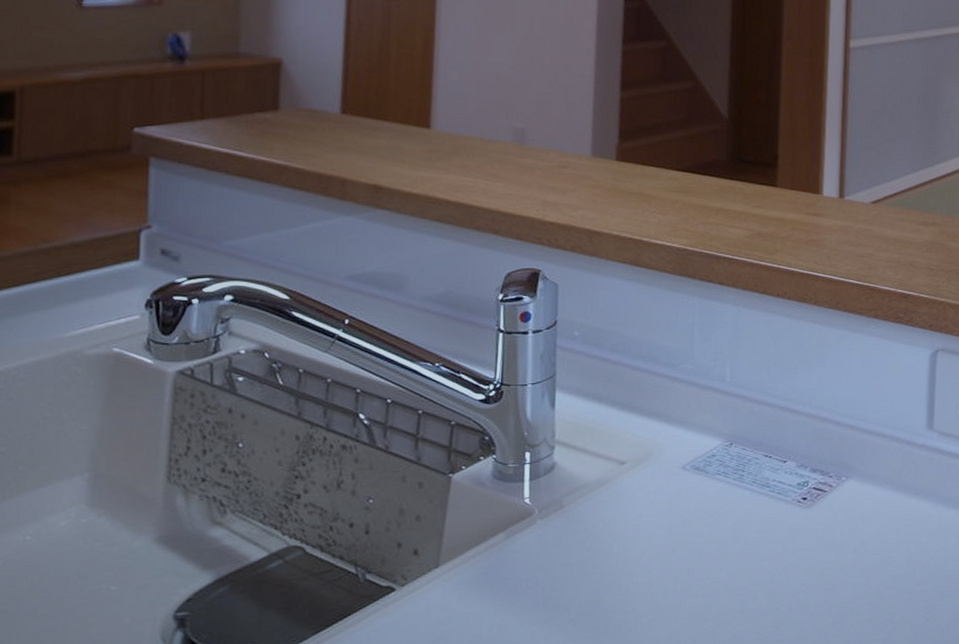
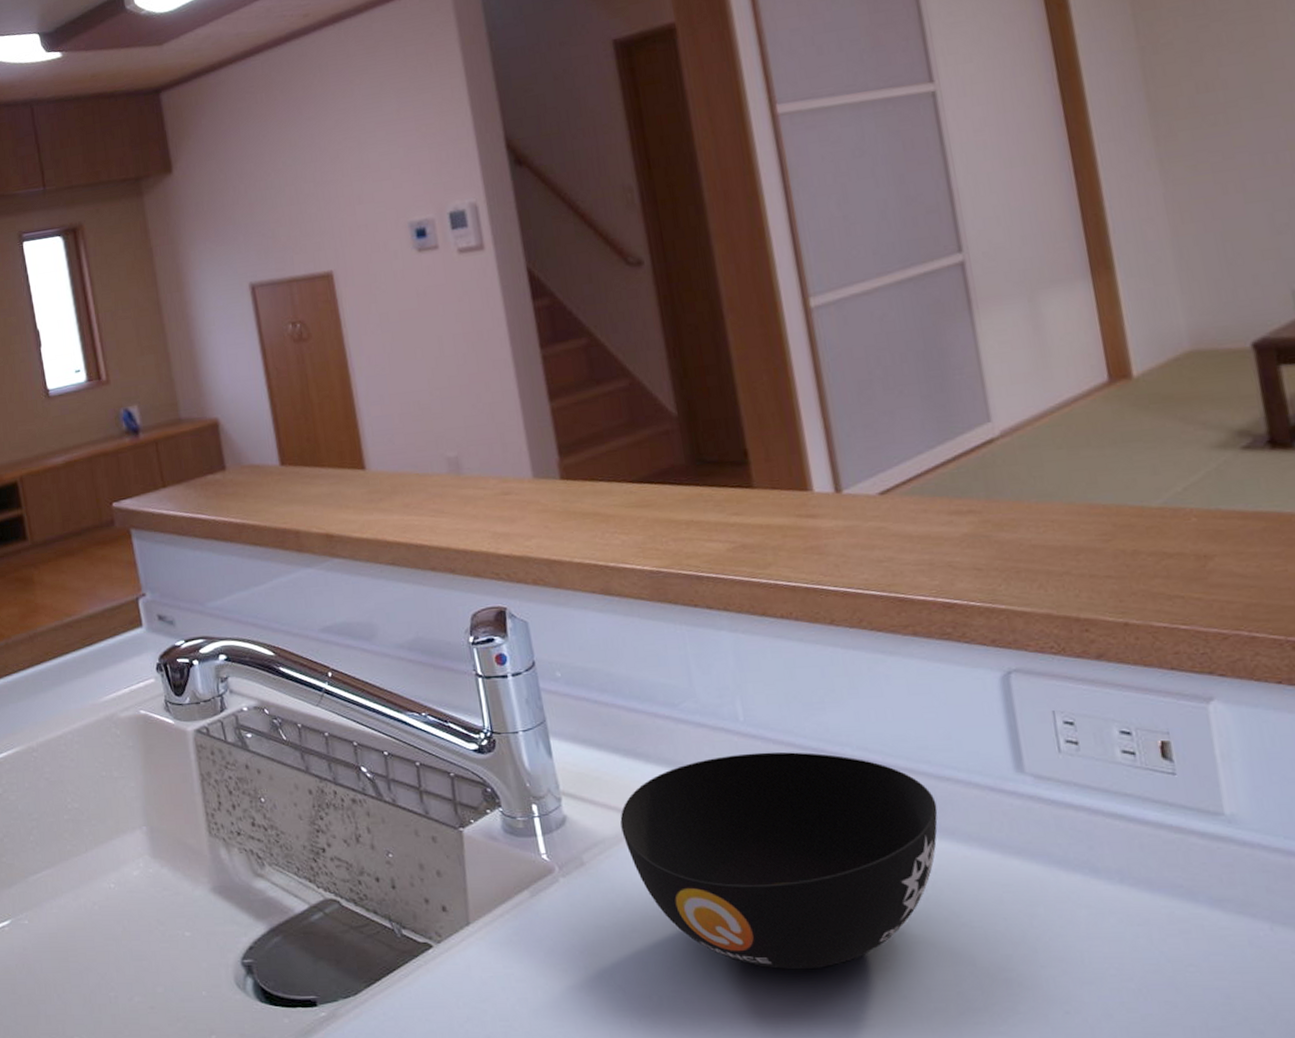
bowl: none [604,408,866,596] -> present [620,751,938,969]

